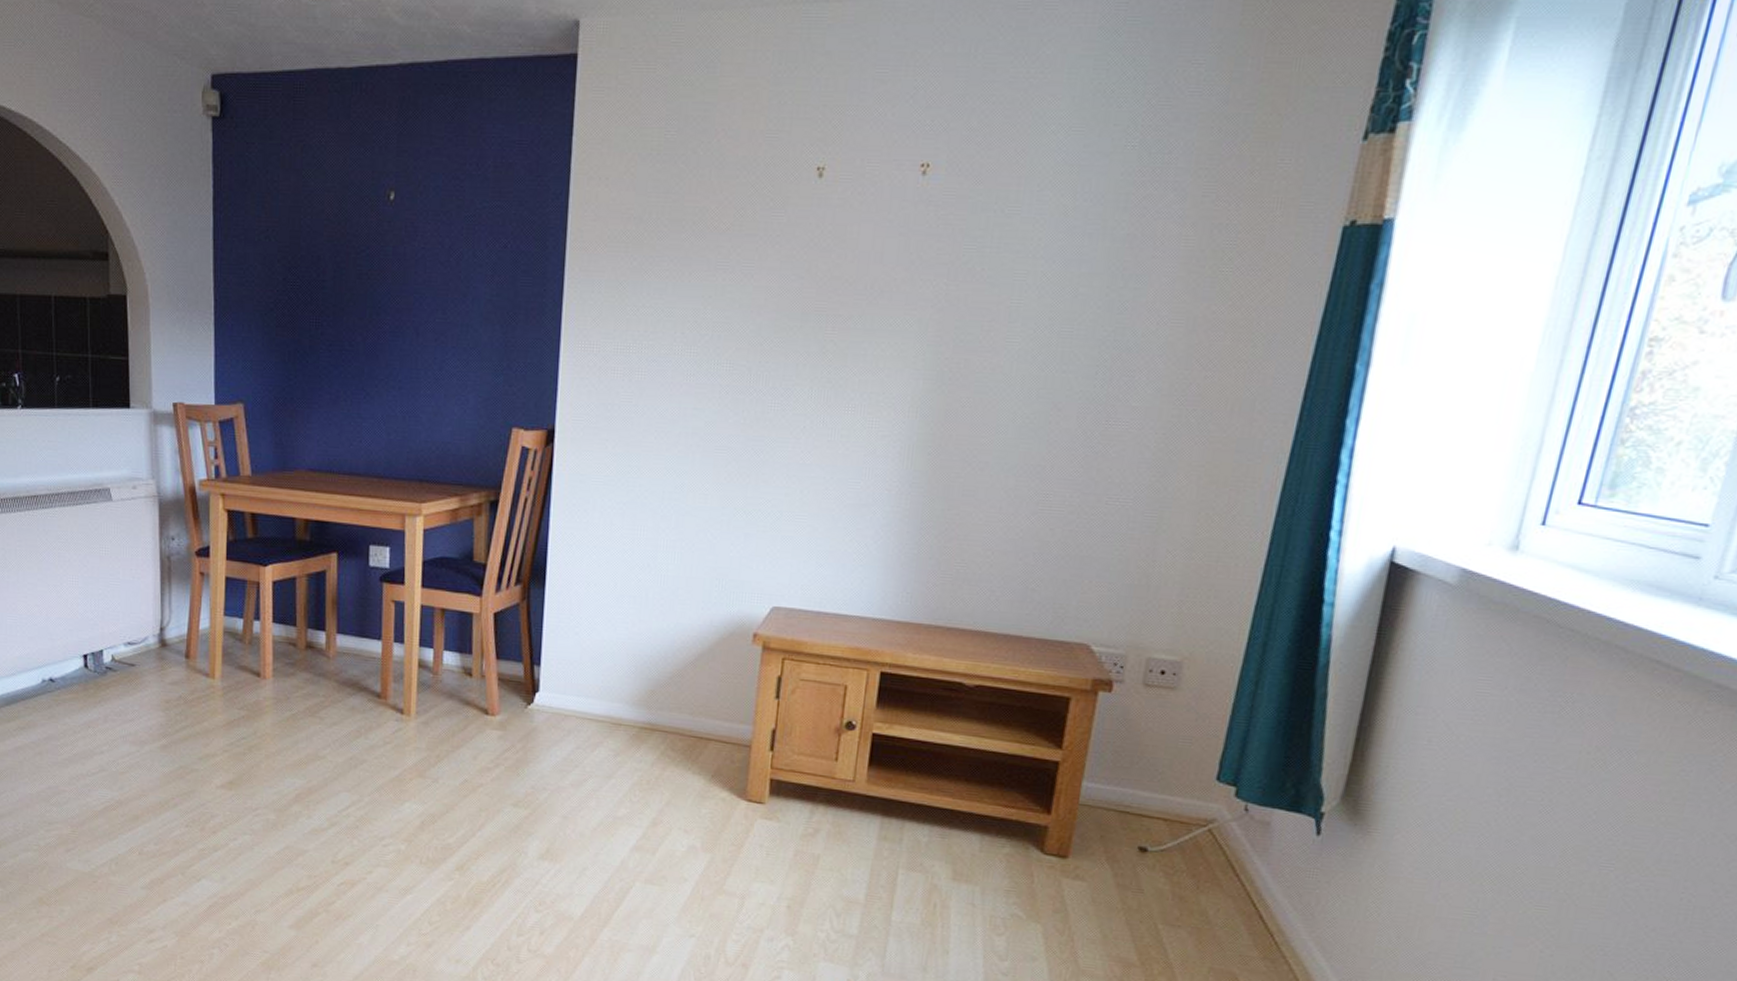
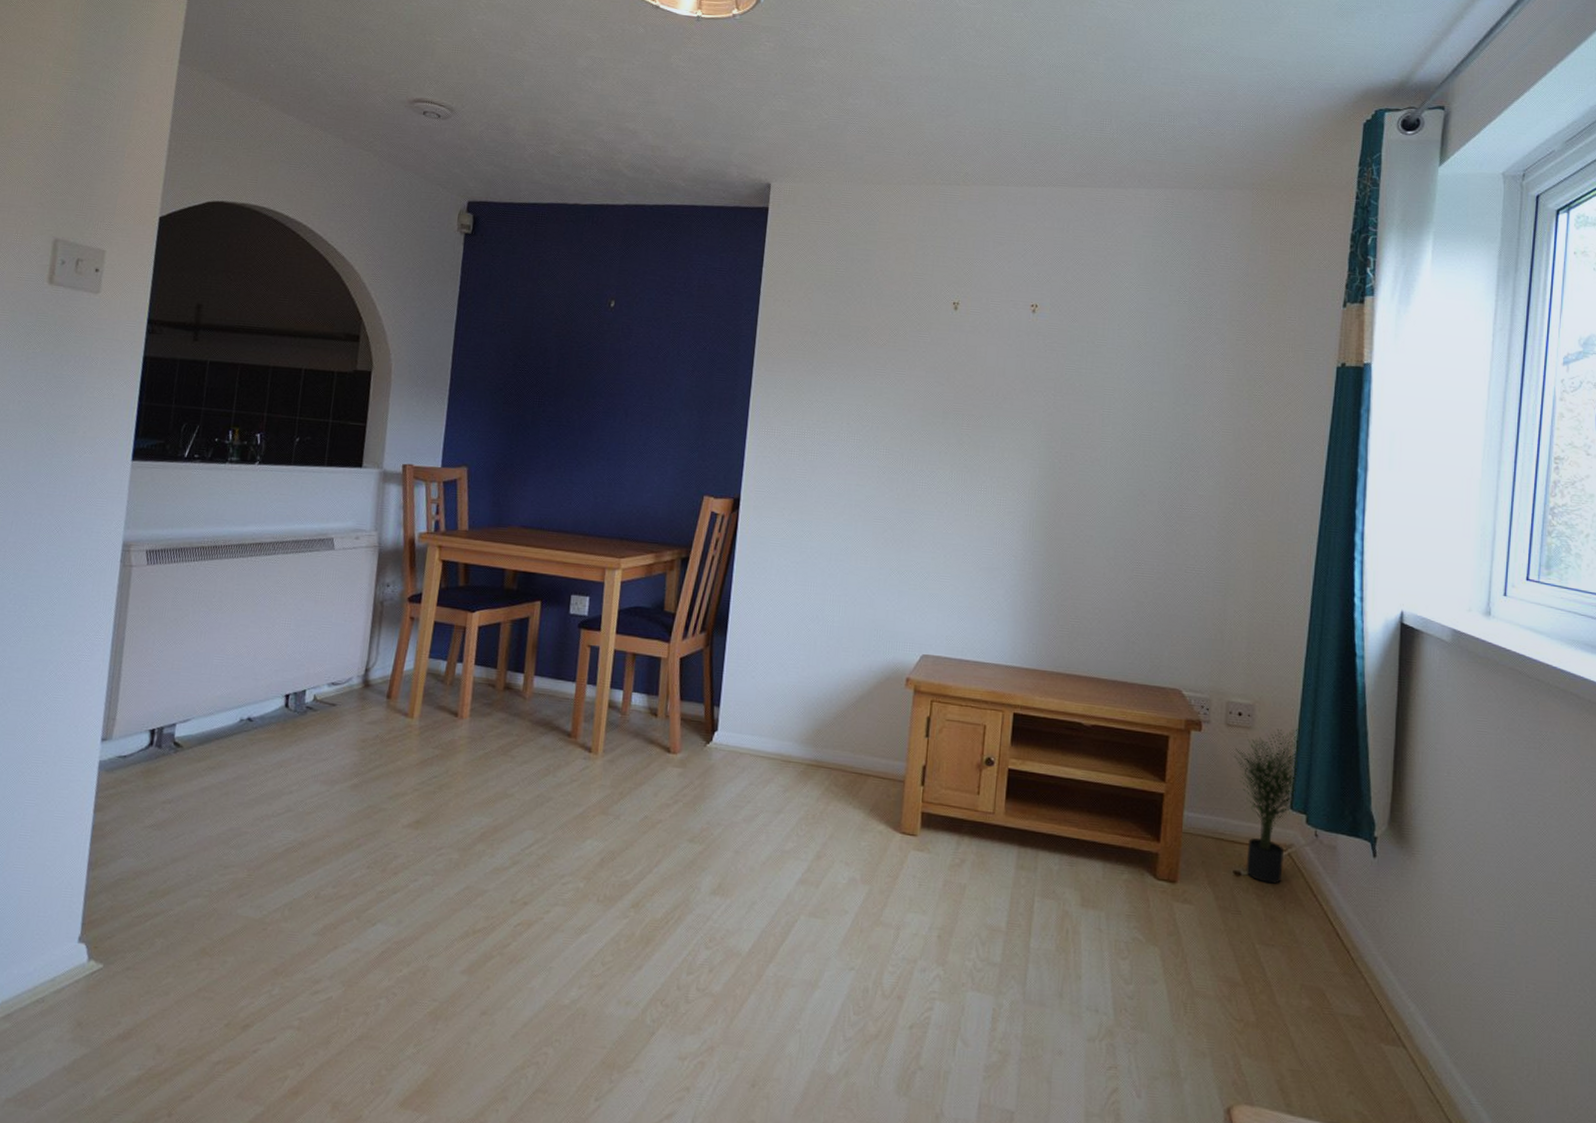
potted plant: none [1150,686,1239,862] -> present [1234,726,1300,884]

